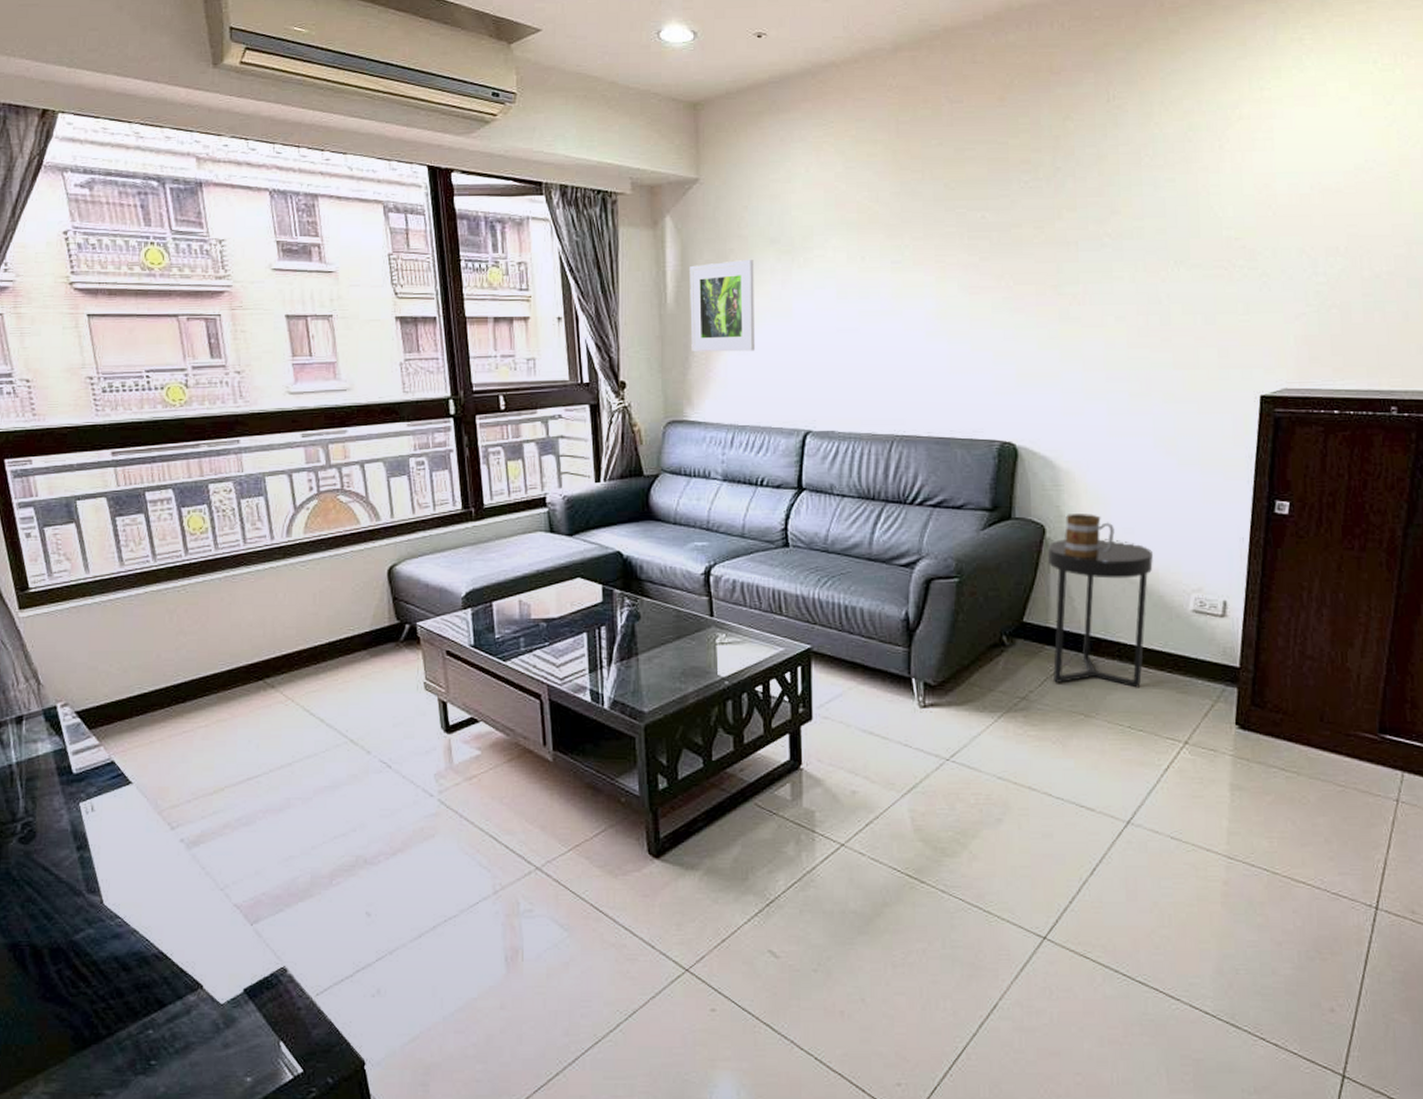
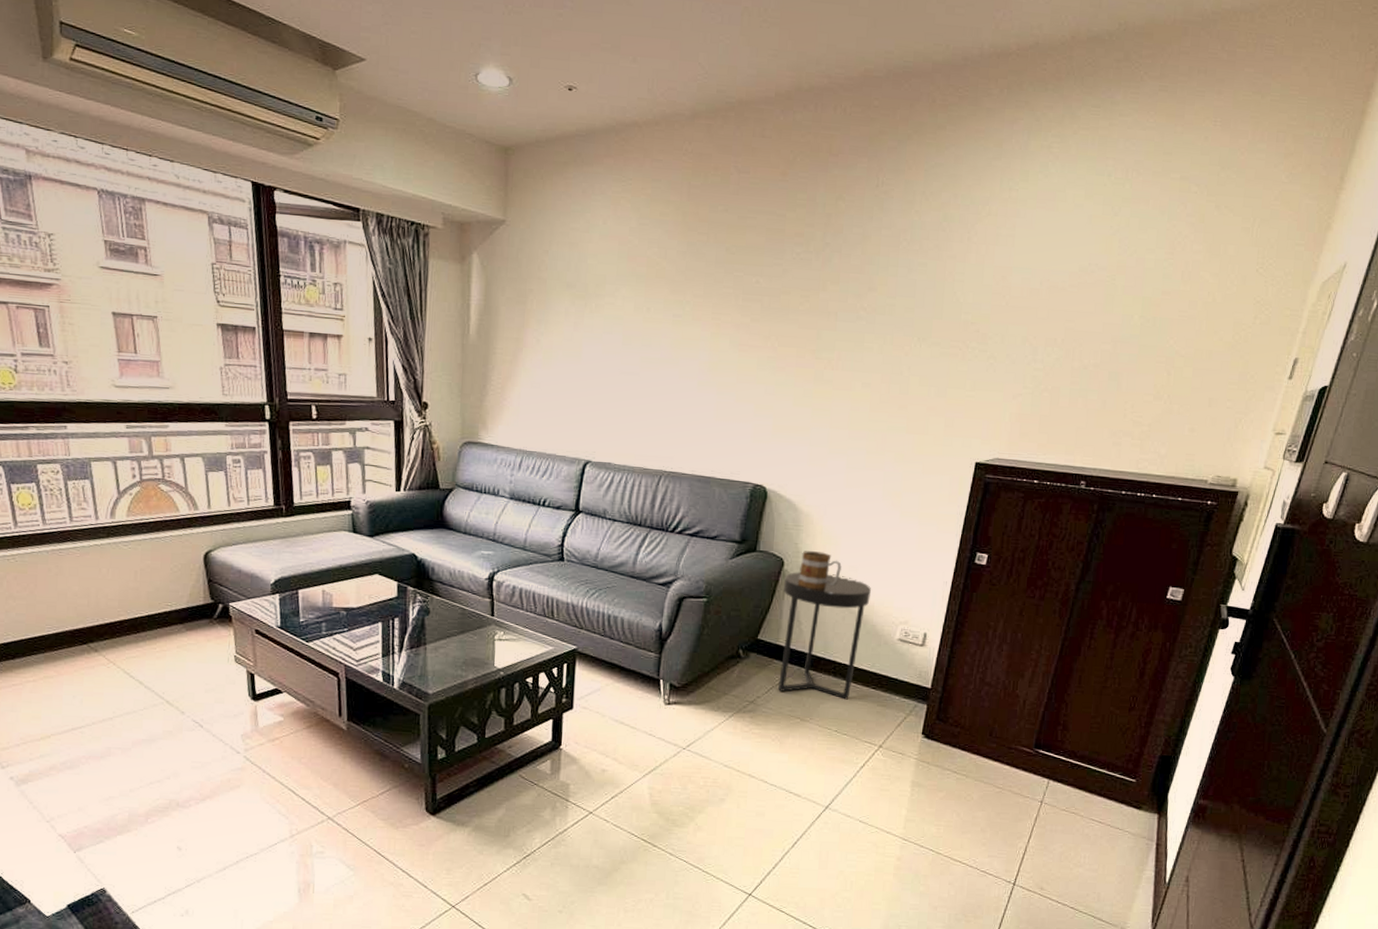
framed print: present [690,260,754,352] -> none [489,300,551,385]

